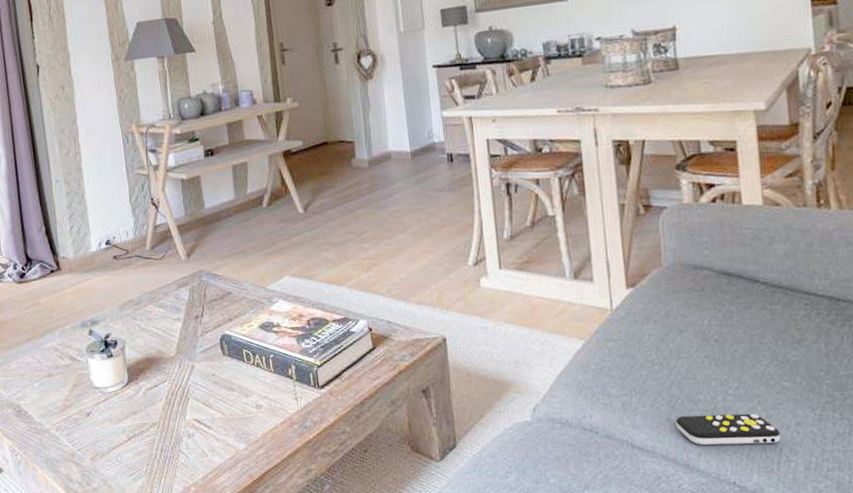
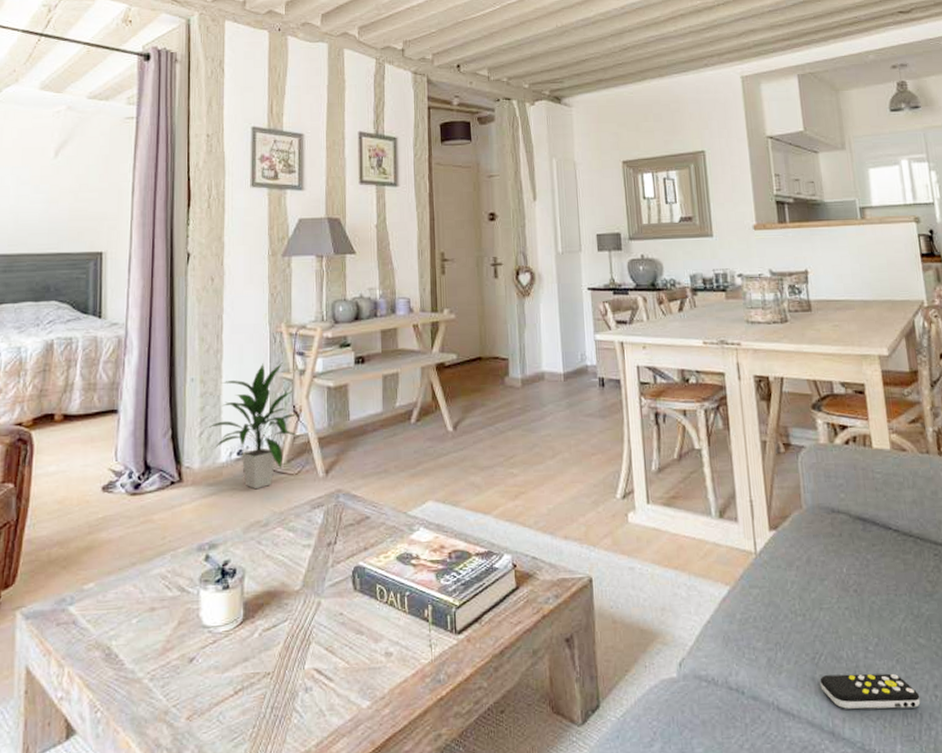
indoor plant: none [75,159,160,274] -> present [207,361,300,490]

